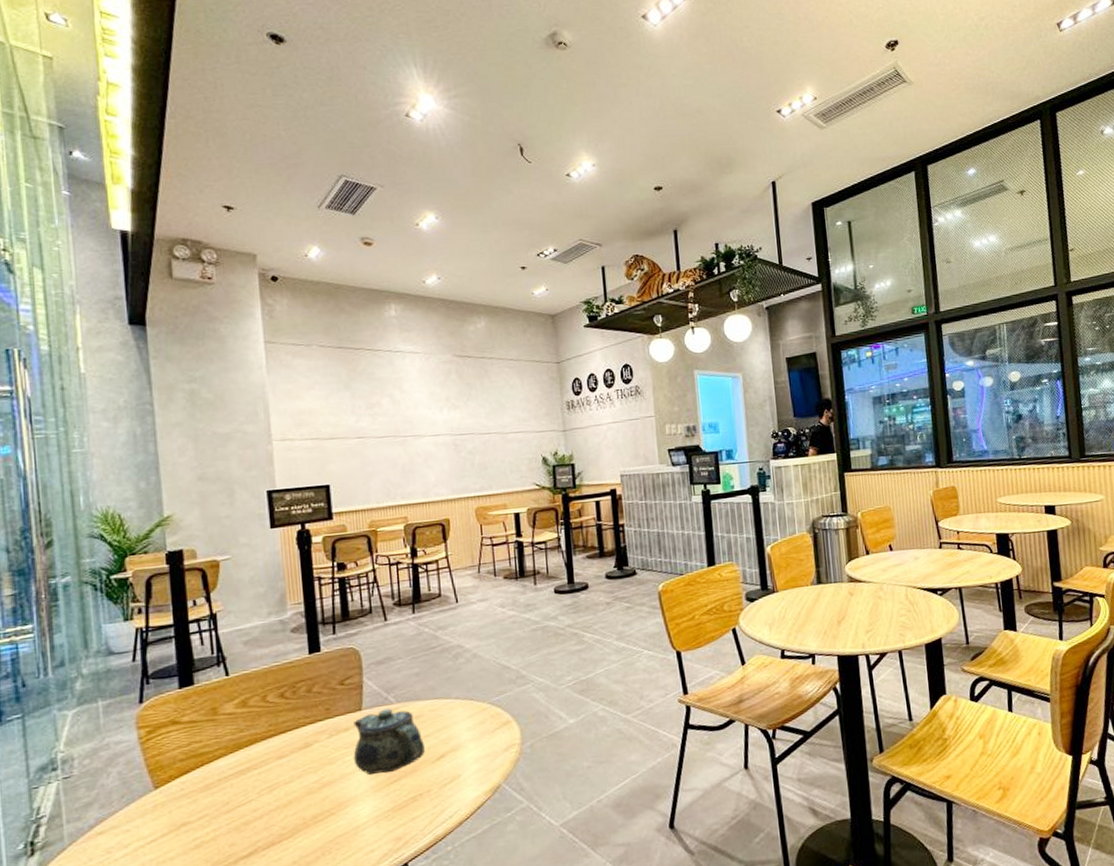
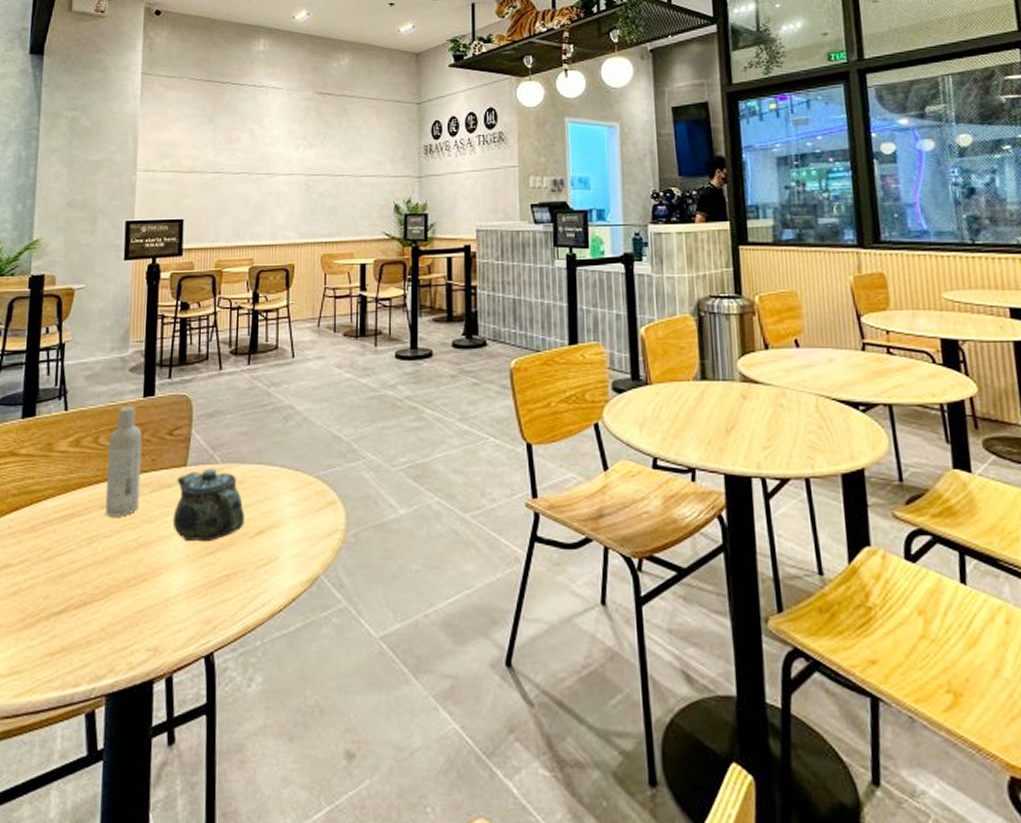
bottle: none [277,663,318,765] -> present [105,406,143,517]

